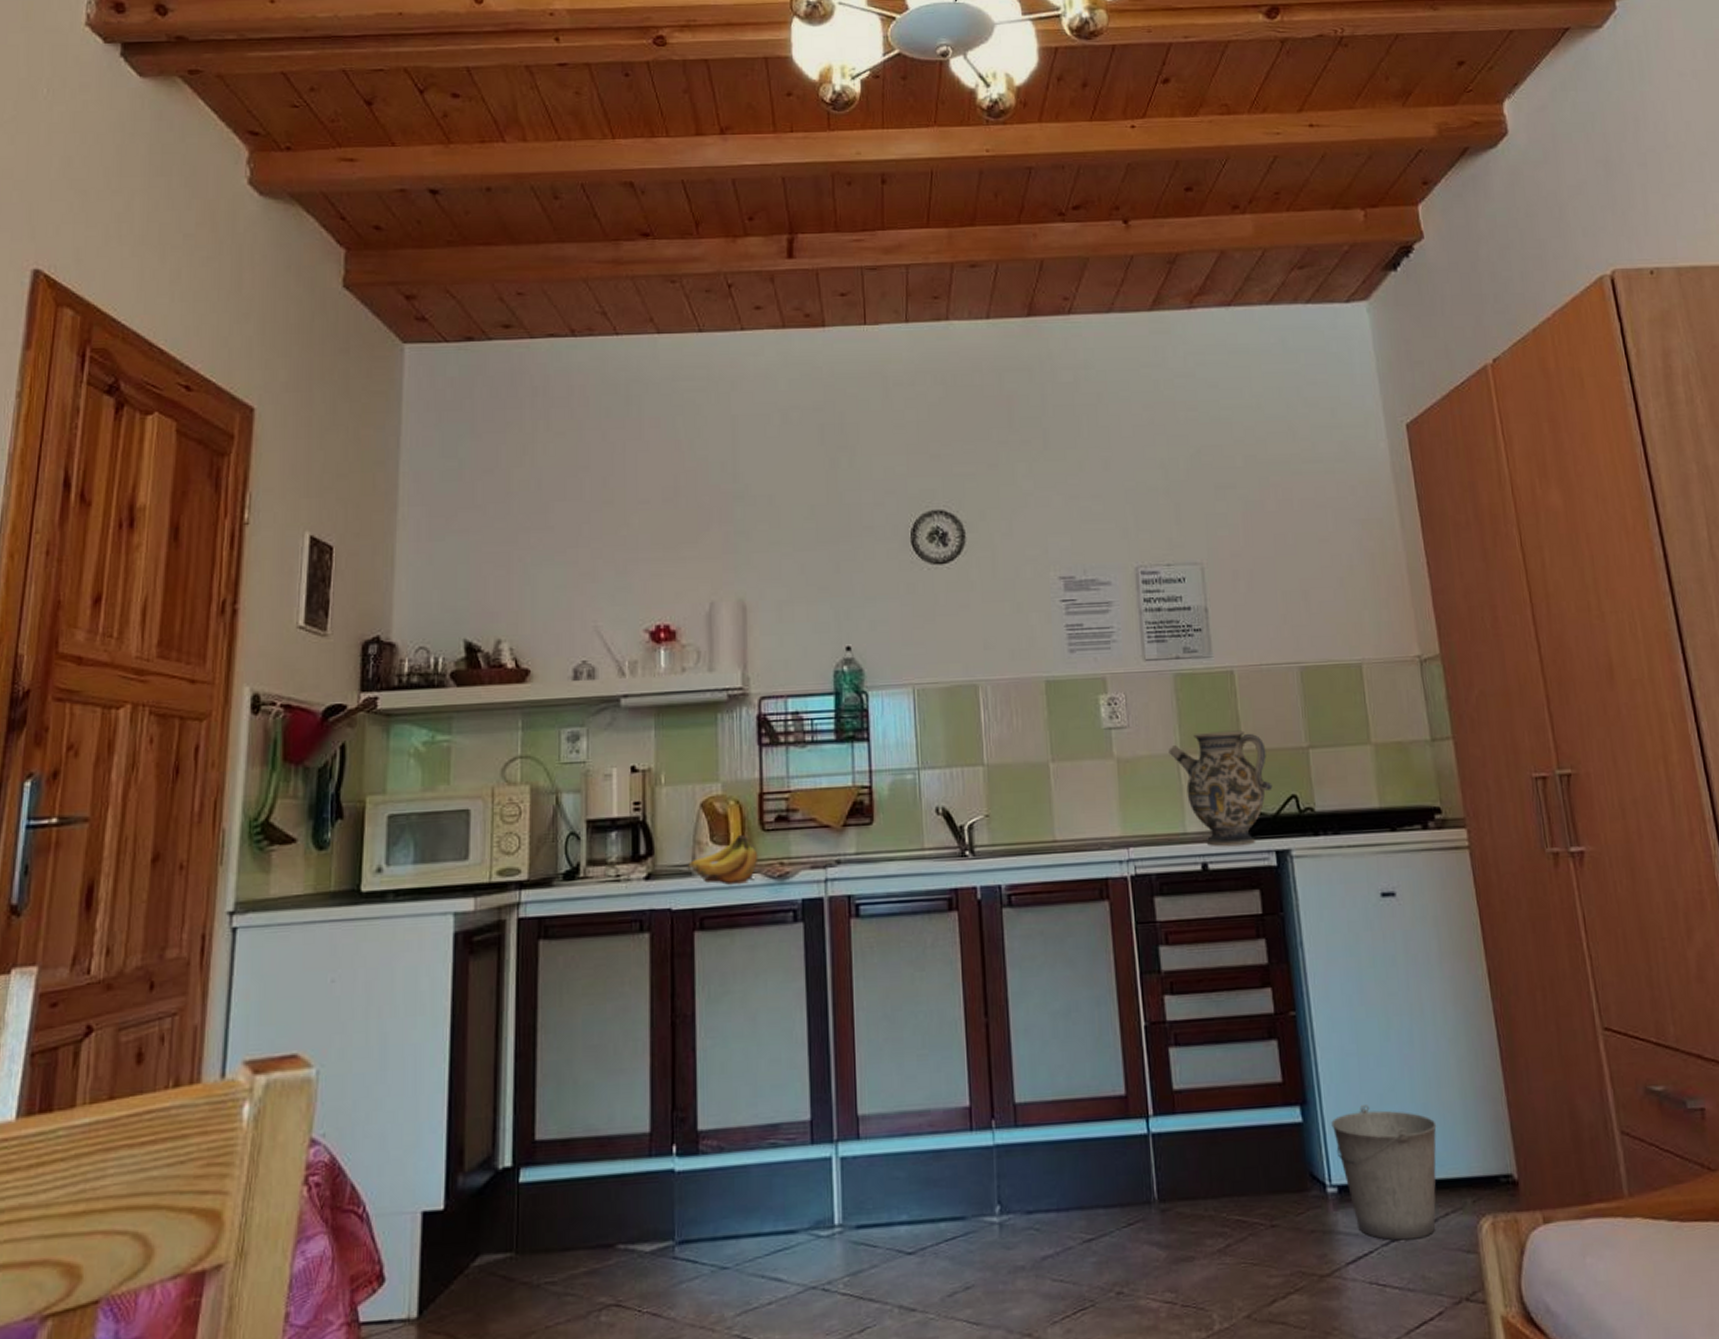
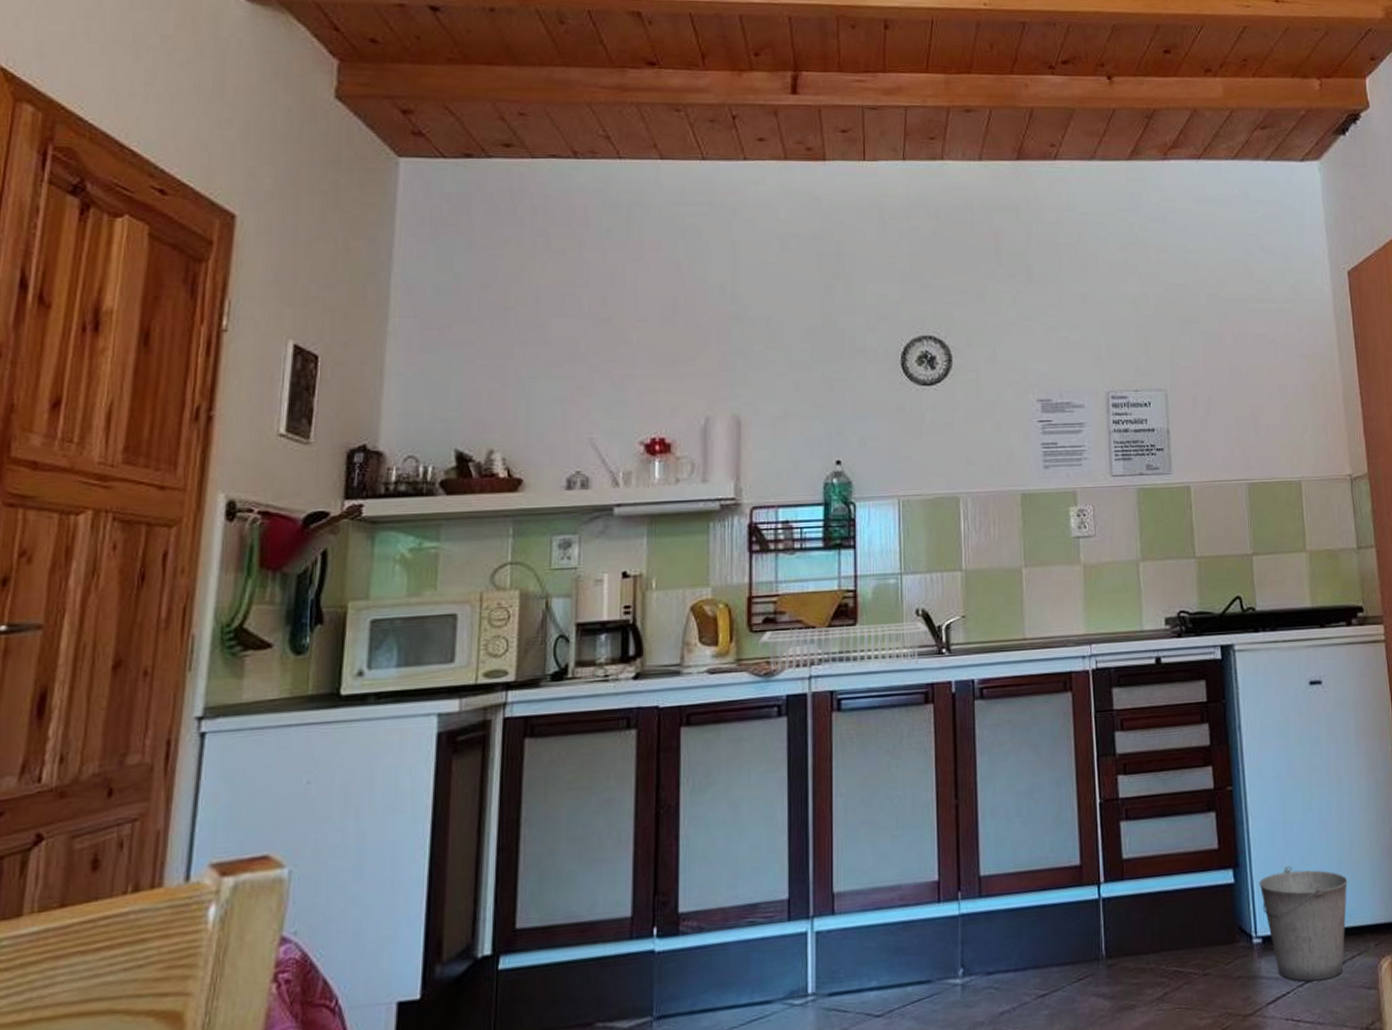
fruit: present [687,835,758,886] -> none [675,636,746,684]
dish rack: none [772,820,950,875] -> present [759,621,929,673]
ewer: present [1168,730,1273,848] -> none [1130,539,1220,643]

